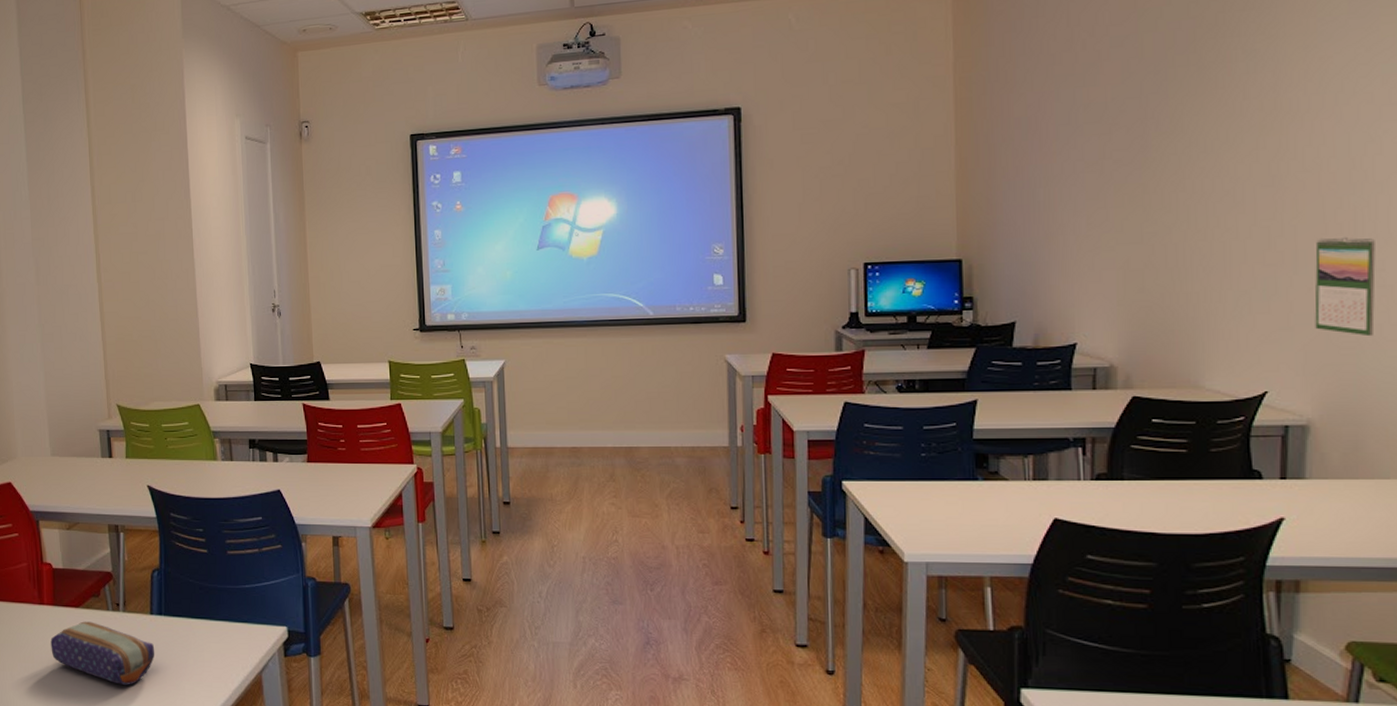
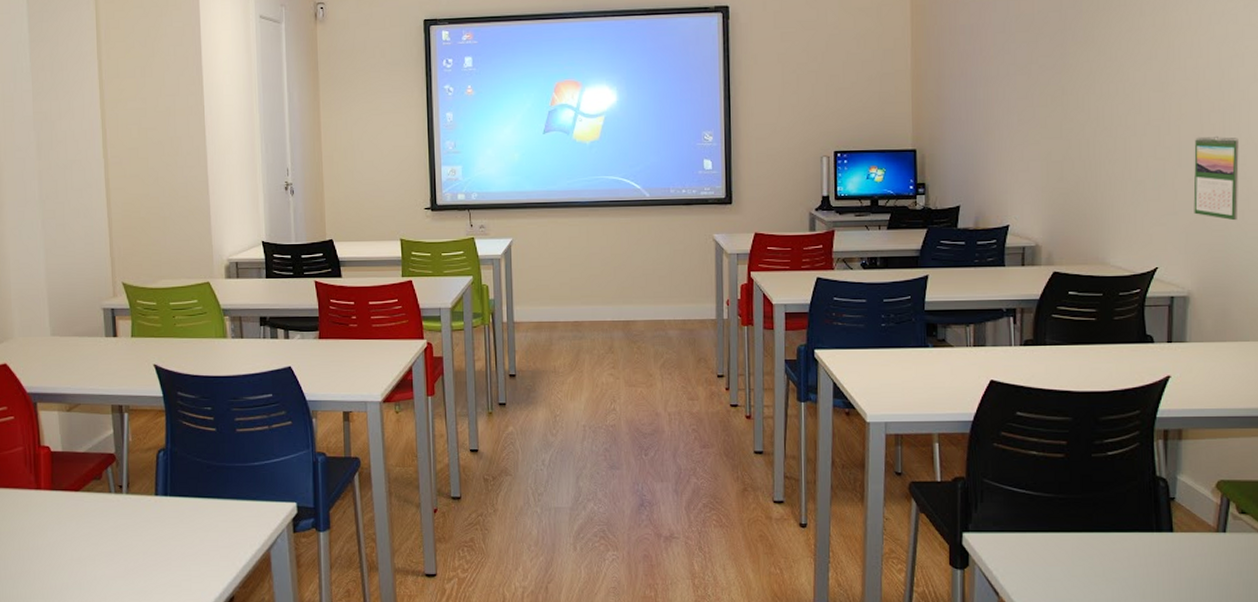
pencil case: present [50,621,155,686] -> none [47,505,160,570]

